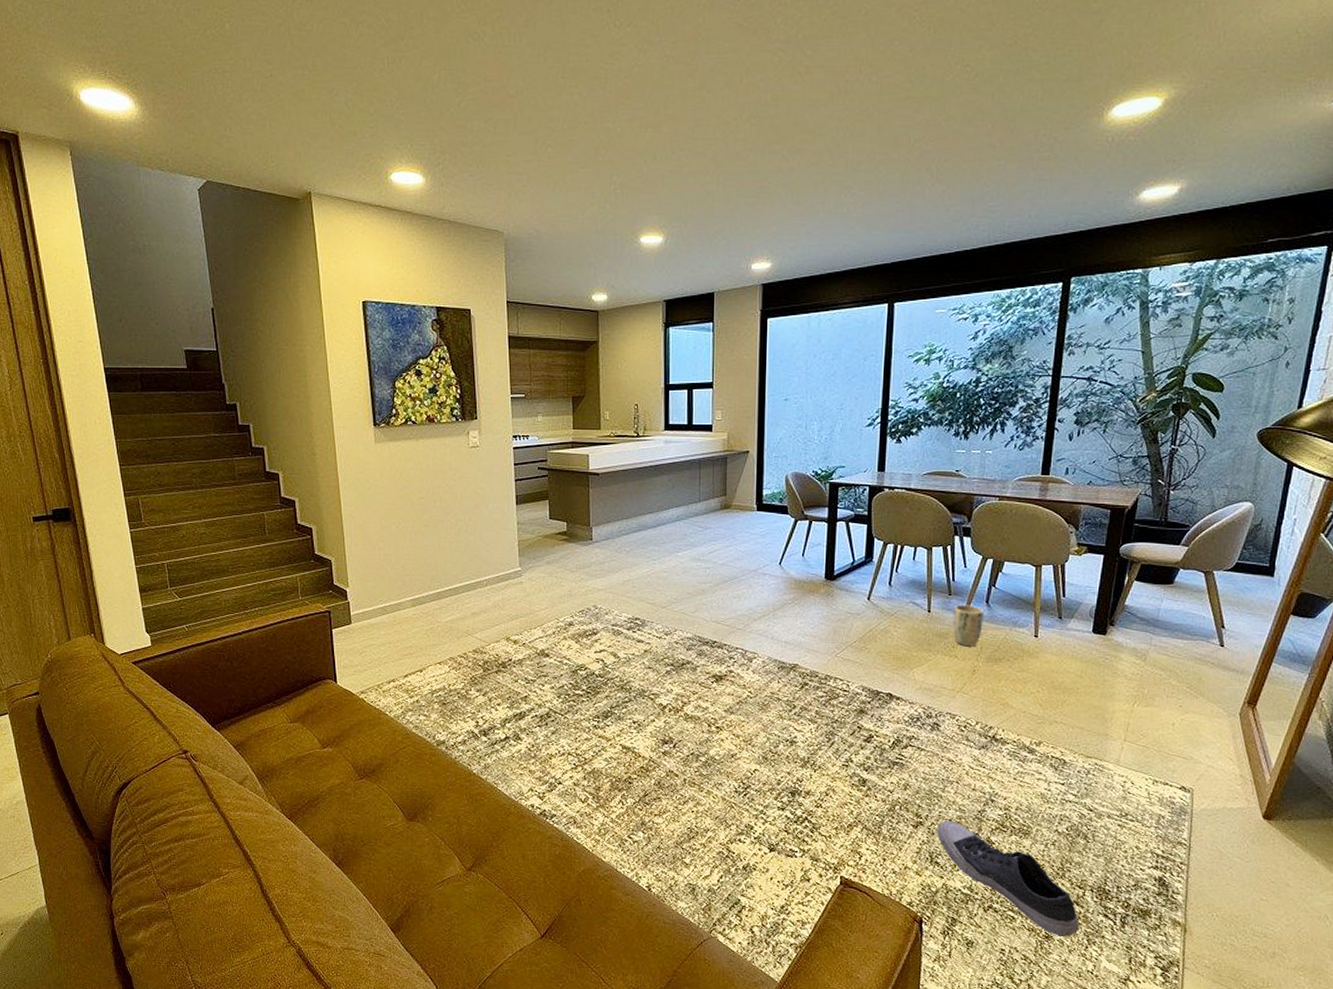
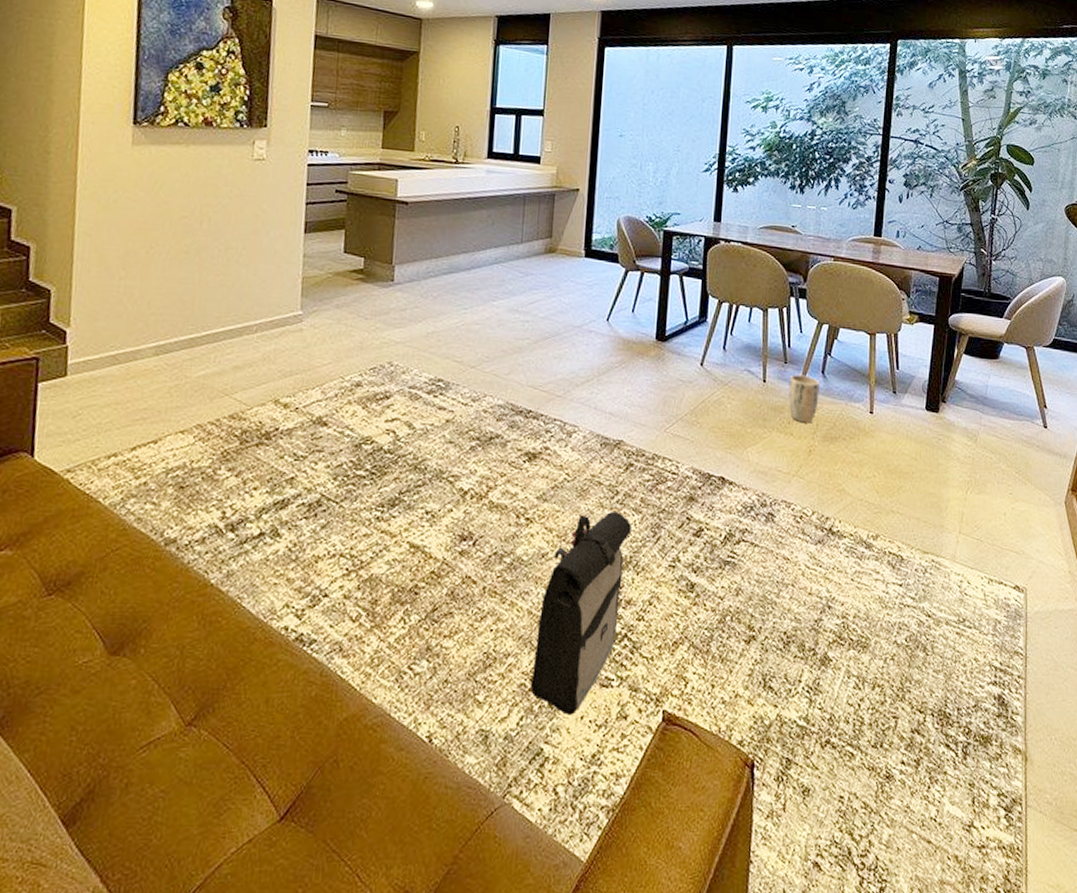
backpack: none [727,721,809,876] -> present [530,511,633,715]
shoe: present [937,820,1079,937] -> none [771,633,920,775]

